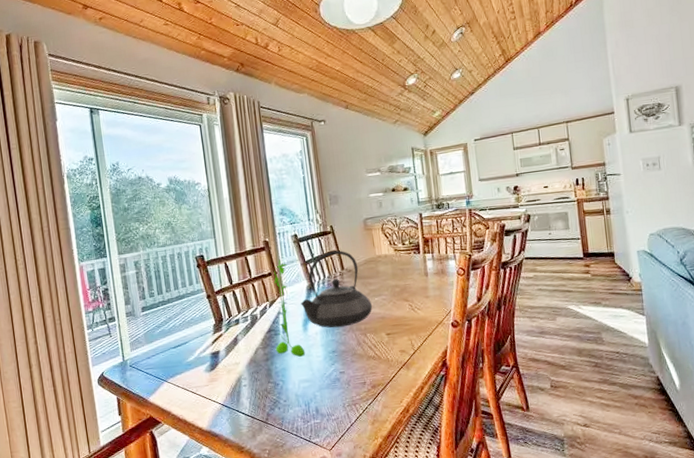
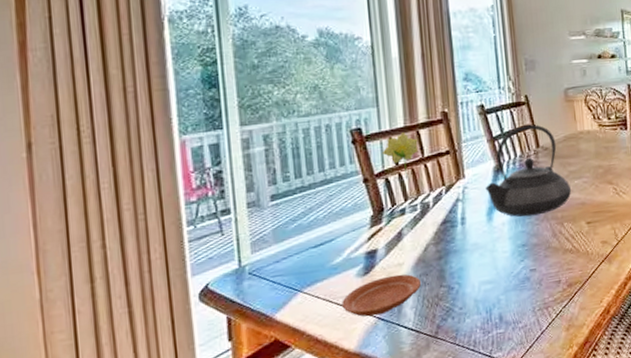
plate: none [195,371,254,404] -> present [342,274,422,317]
flower: none [219,258,247,296] -> present [382,132,419,179]
plant: present [274,260,306,358] -> none [451,135,489,254]

